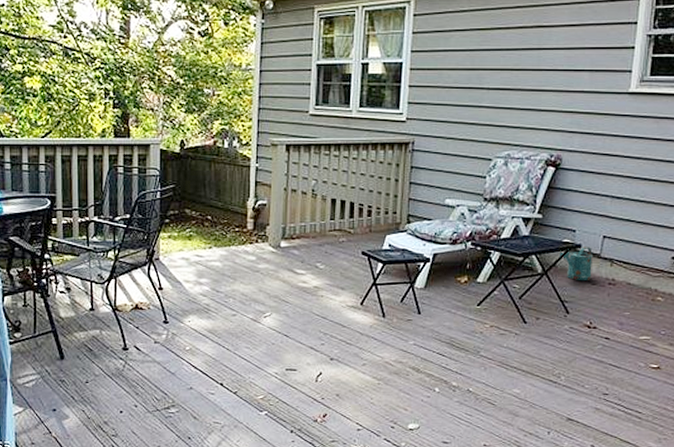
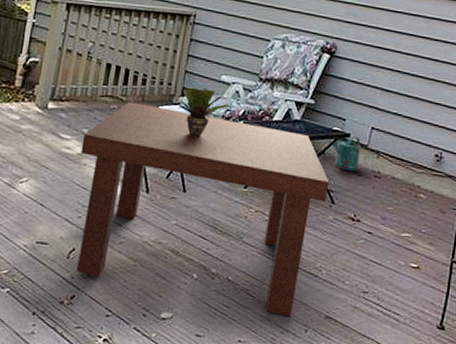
coffee table: none [316,233,563,421] -> present [76,102,329,317]
potted plant: none [400,214,458,261] -> present [174,87,232,137]

